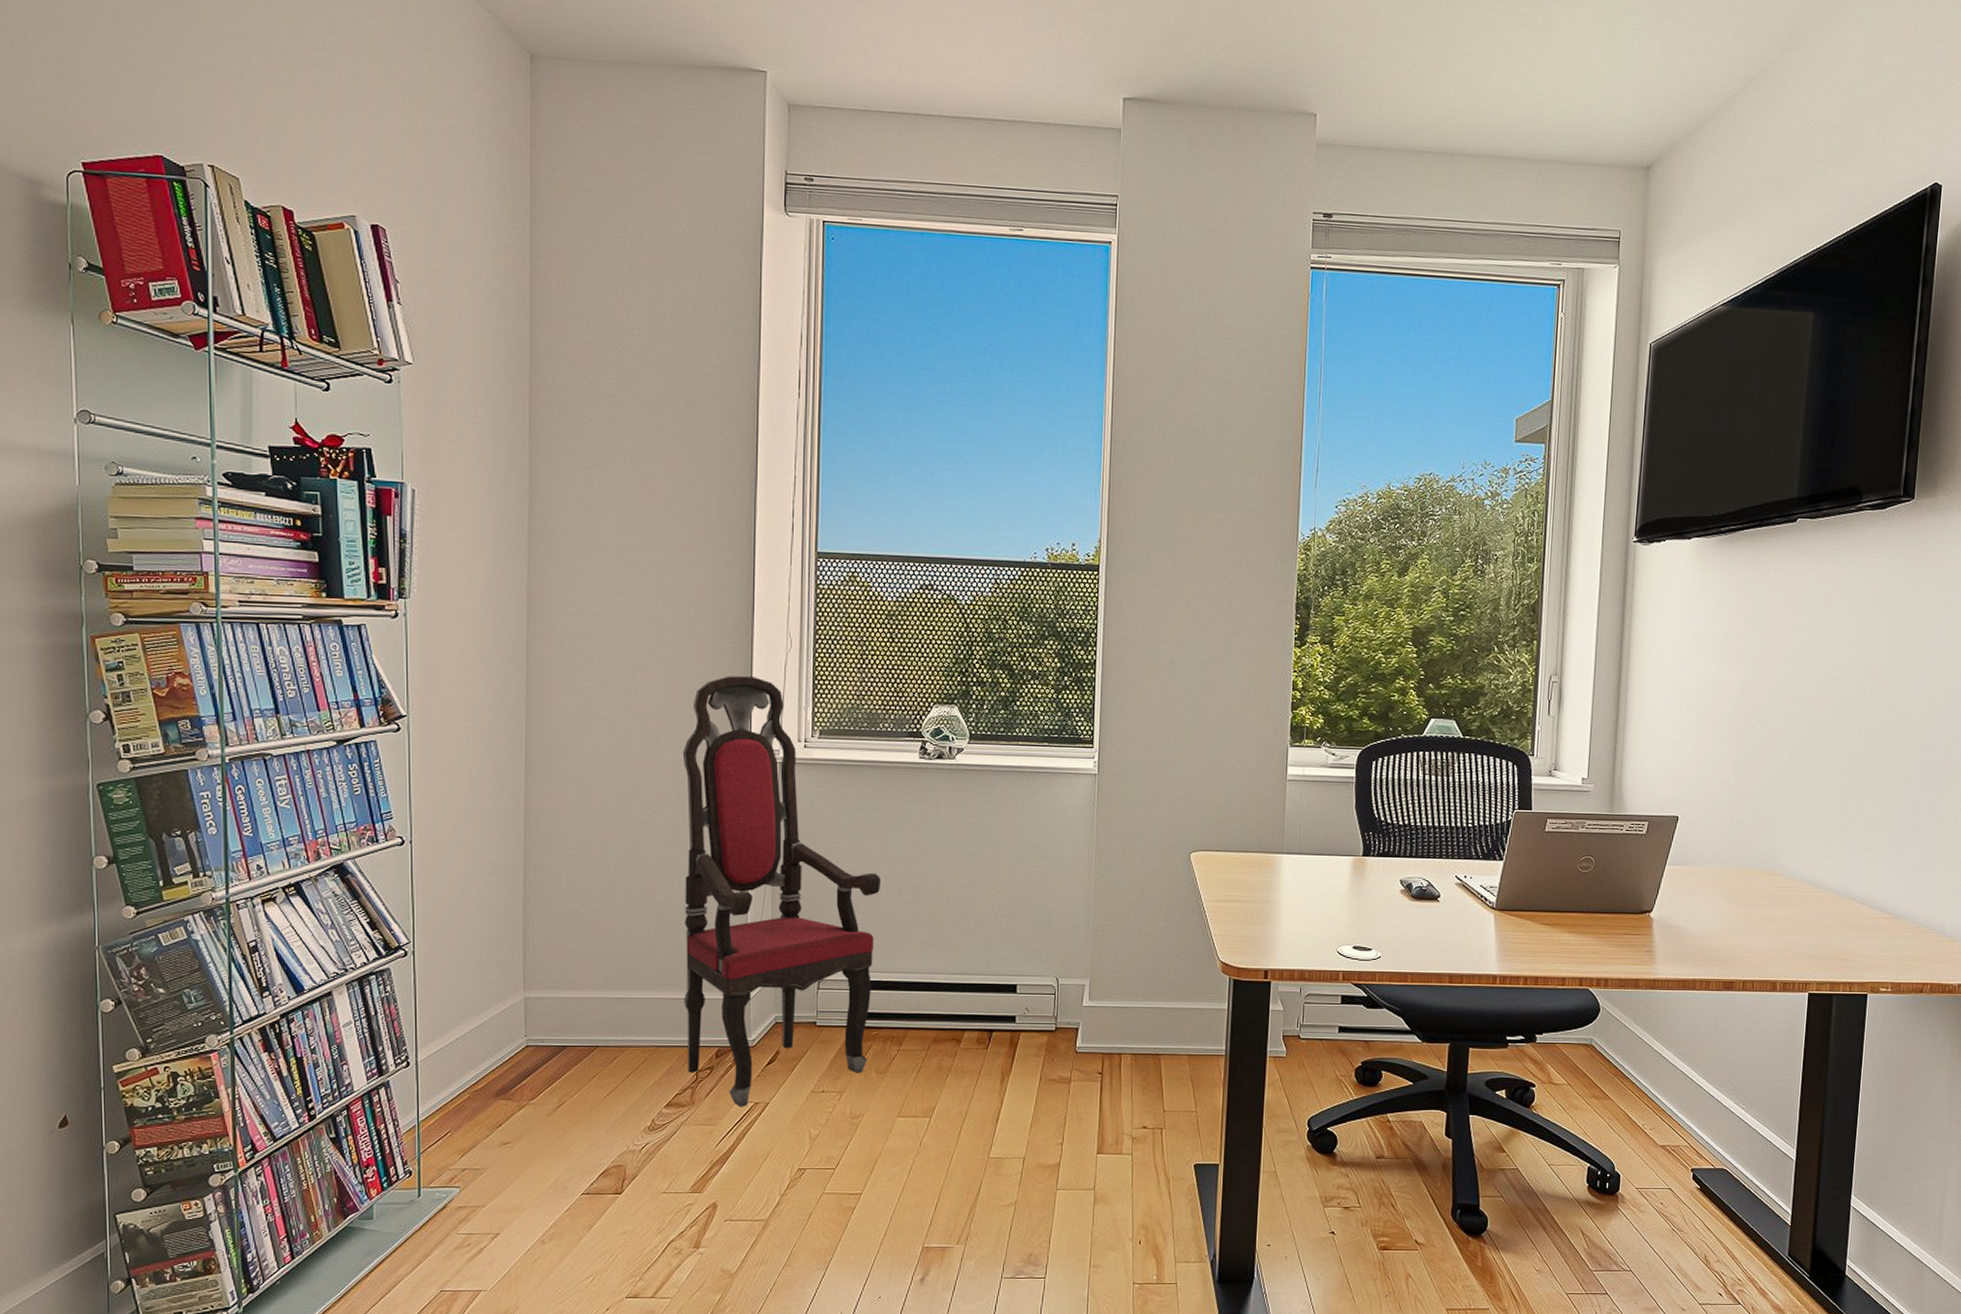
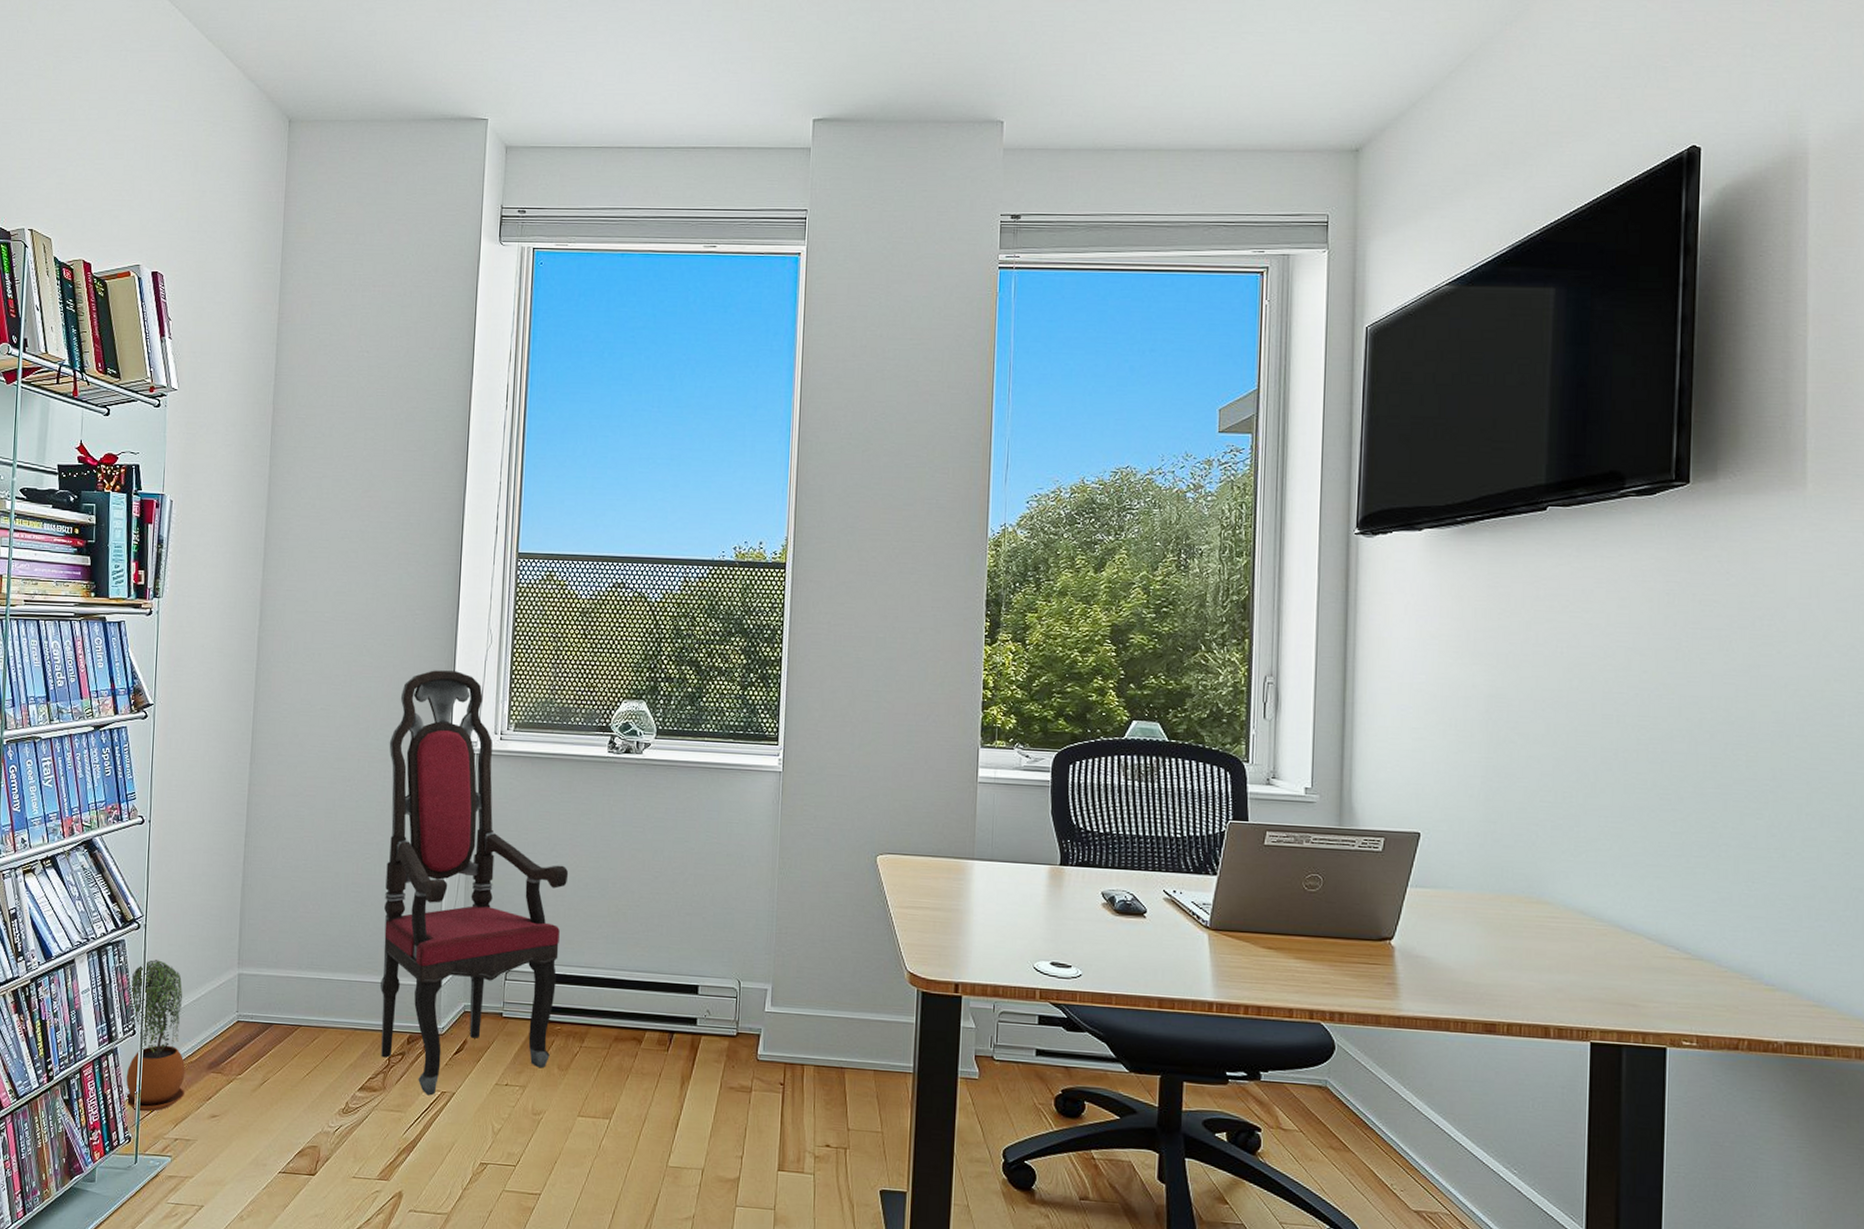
potted plant: none [399,987,472,1144] -> present [125,960,186,1112]

